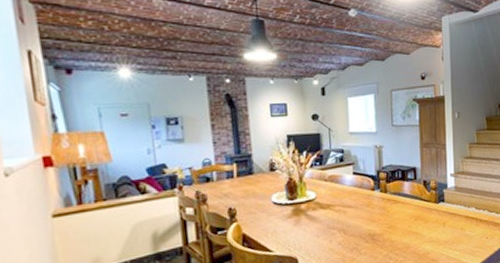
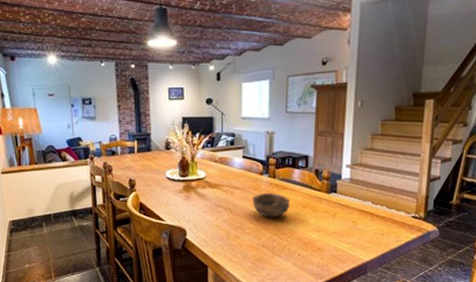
bowl: none [366,208,403,235] -> present [252,192,291,218]

